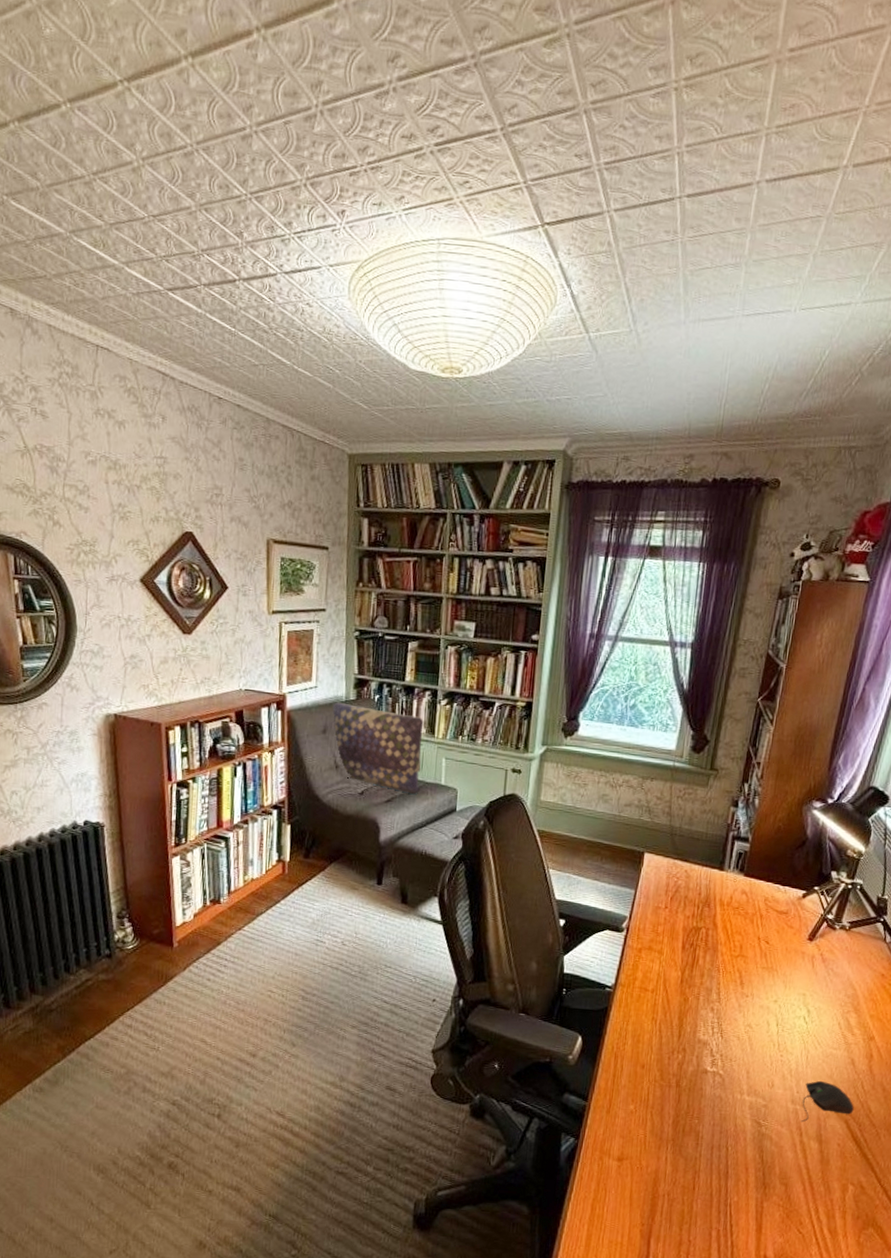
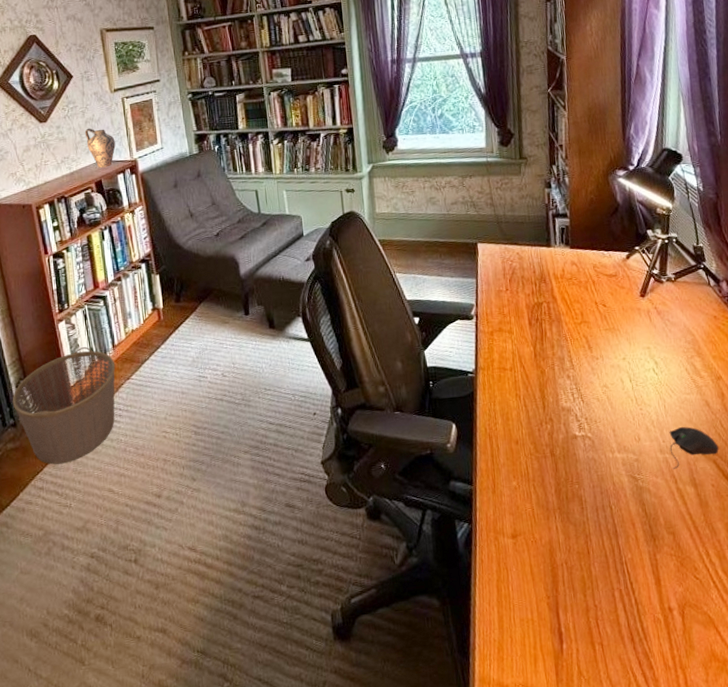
basket: none [110,887,228,1005] -> present [12,346,116,465]
ceramic jug: none [232,649,265,697] -> present [84,128,116,168]
cushion: present [332,702,424,794] -> none [179,157,267,228]

